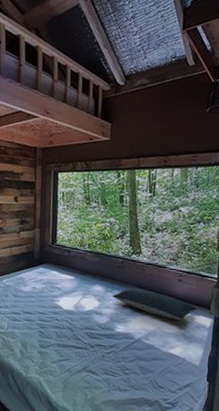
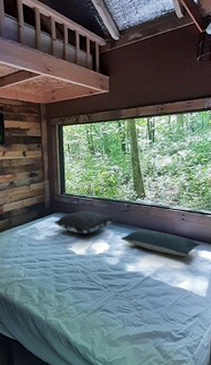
pillow: none [42,264,108,288] -> present [54,211,116,234]

